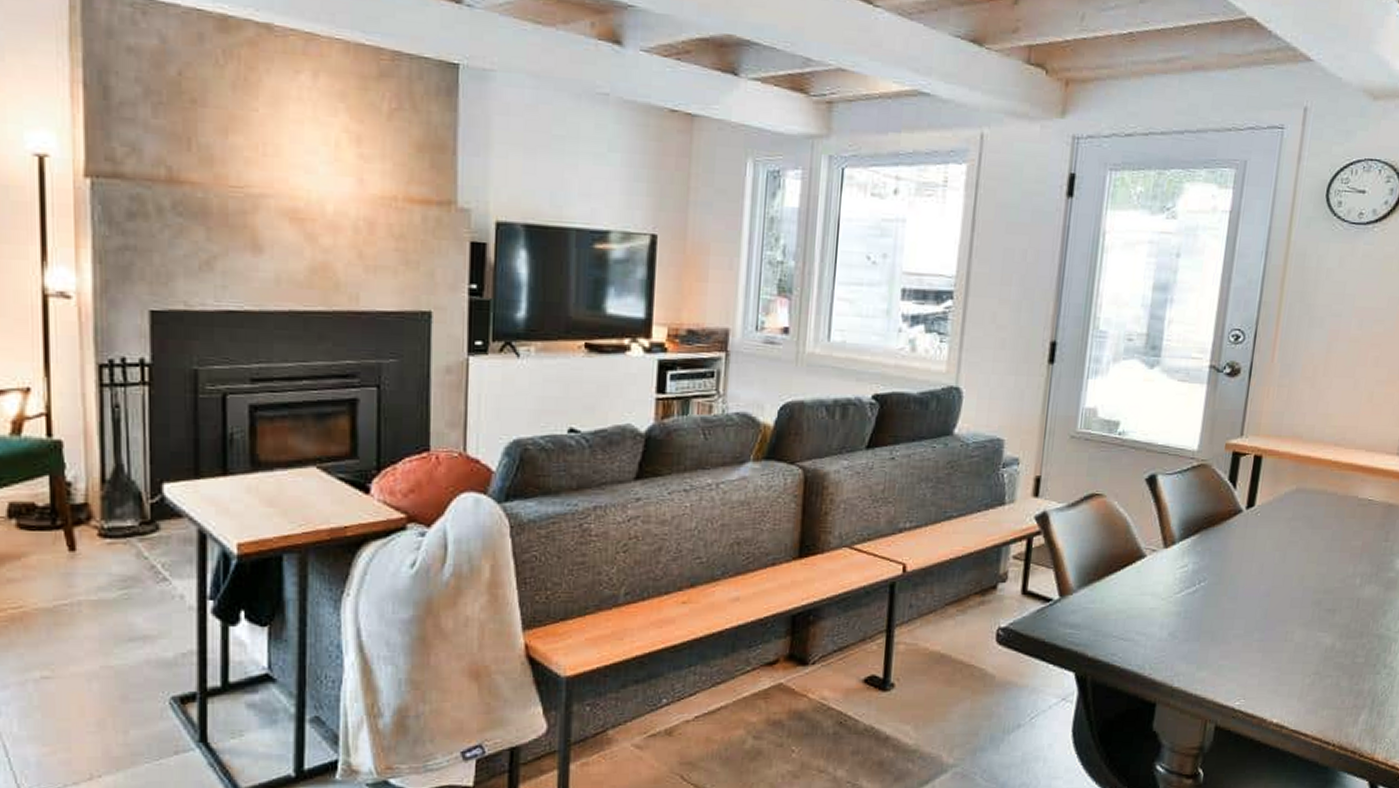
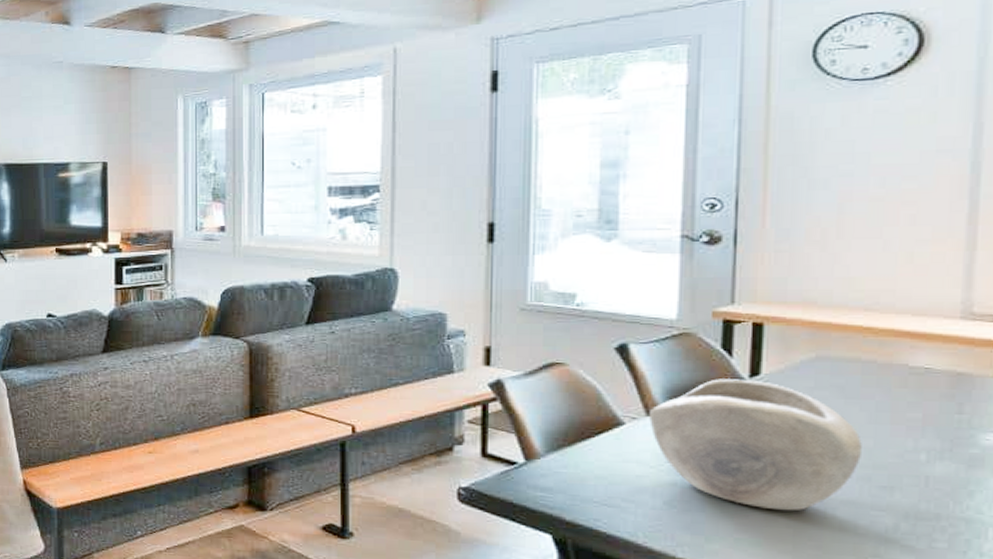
decorative bowl: none [1166,510,1319,636] -> present [649,379,862,511]

